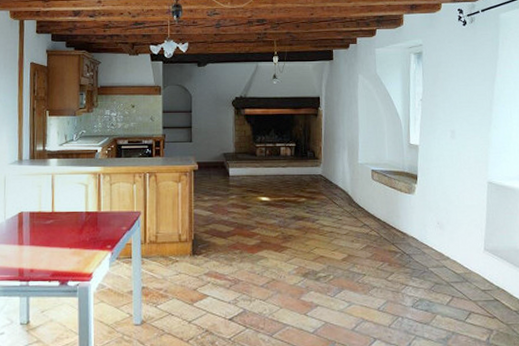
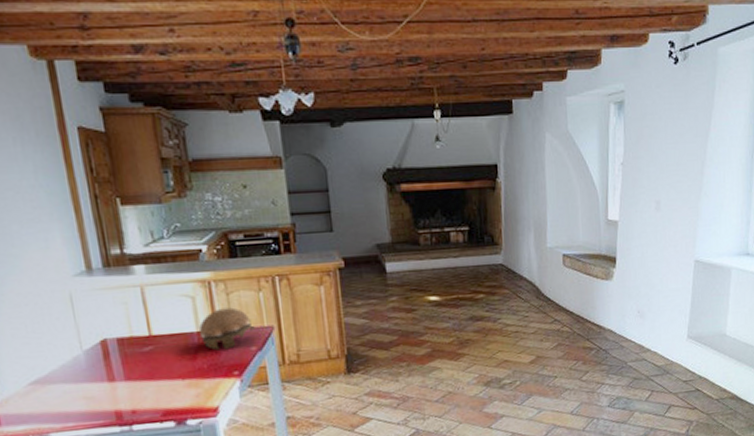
decorative bowl: none [86,195,127,228] -> present [198,307,255,351]

